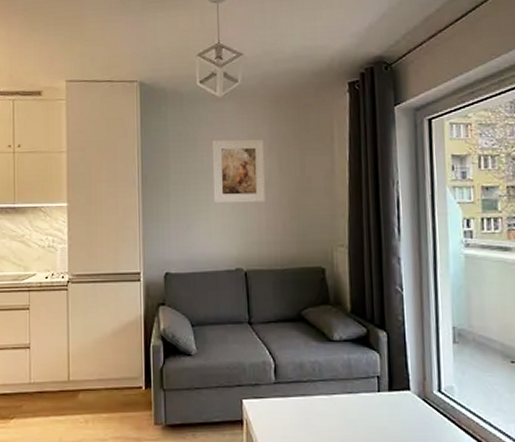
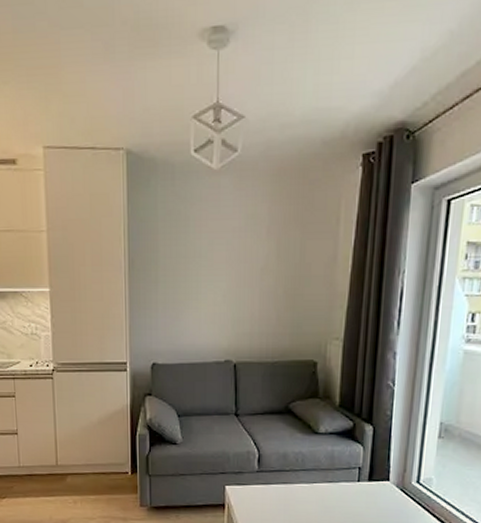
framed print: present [212,139,266,204] -> none [204,220,263,292]

